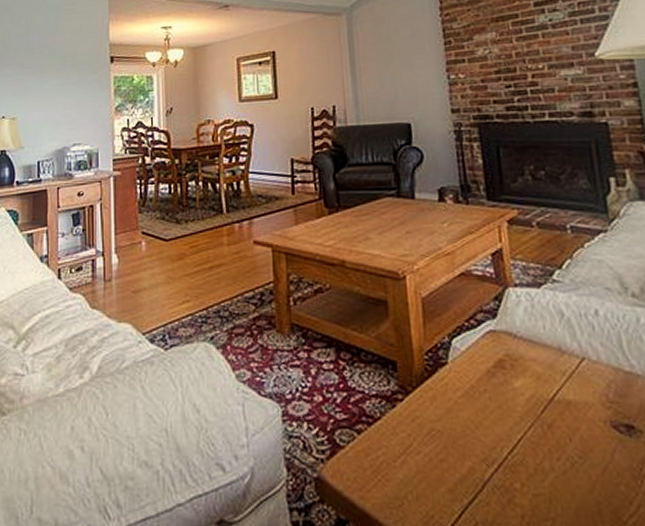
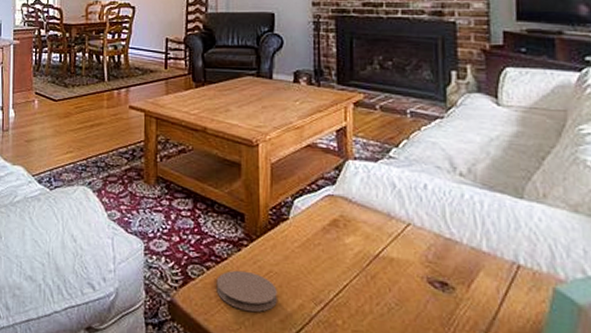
coaster: none [370,431,443,481] -> present [216,270,277,312]

